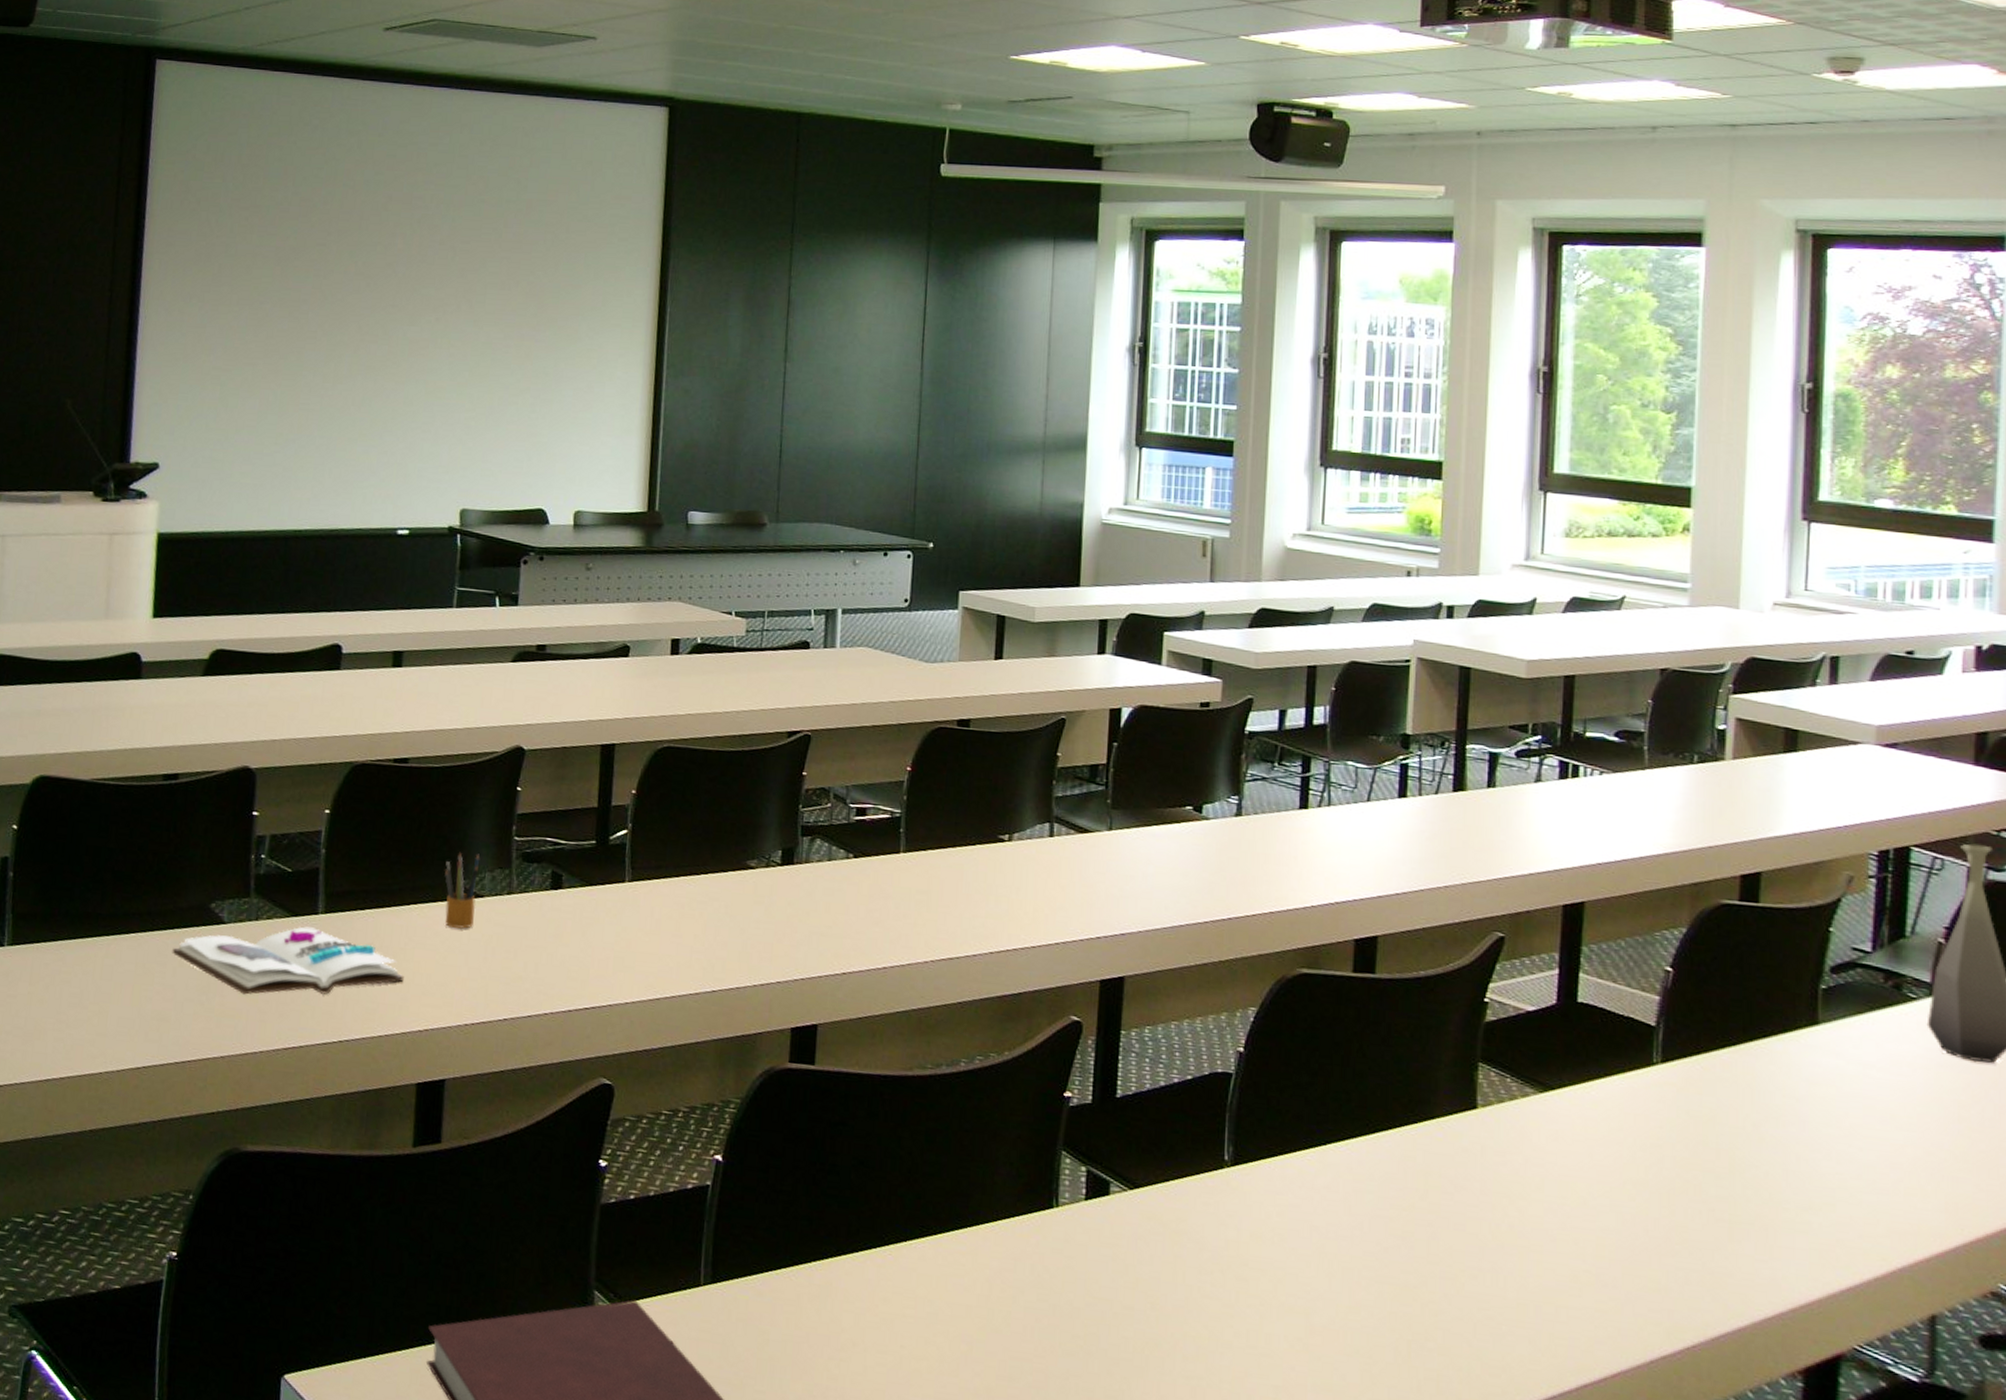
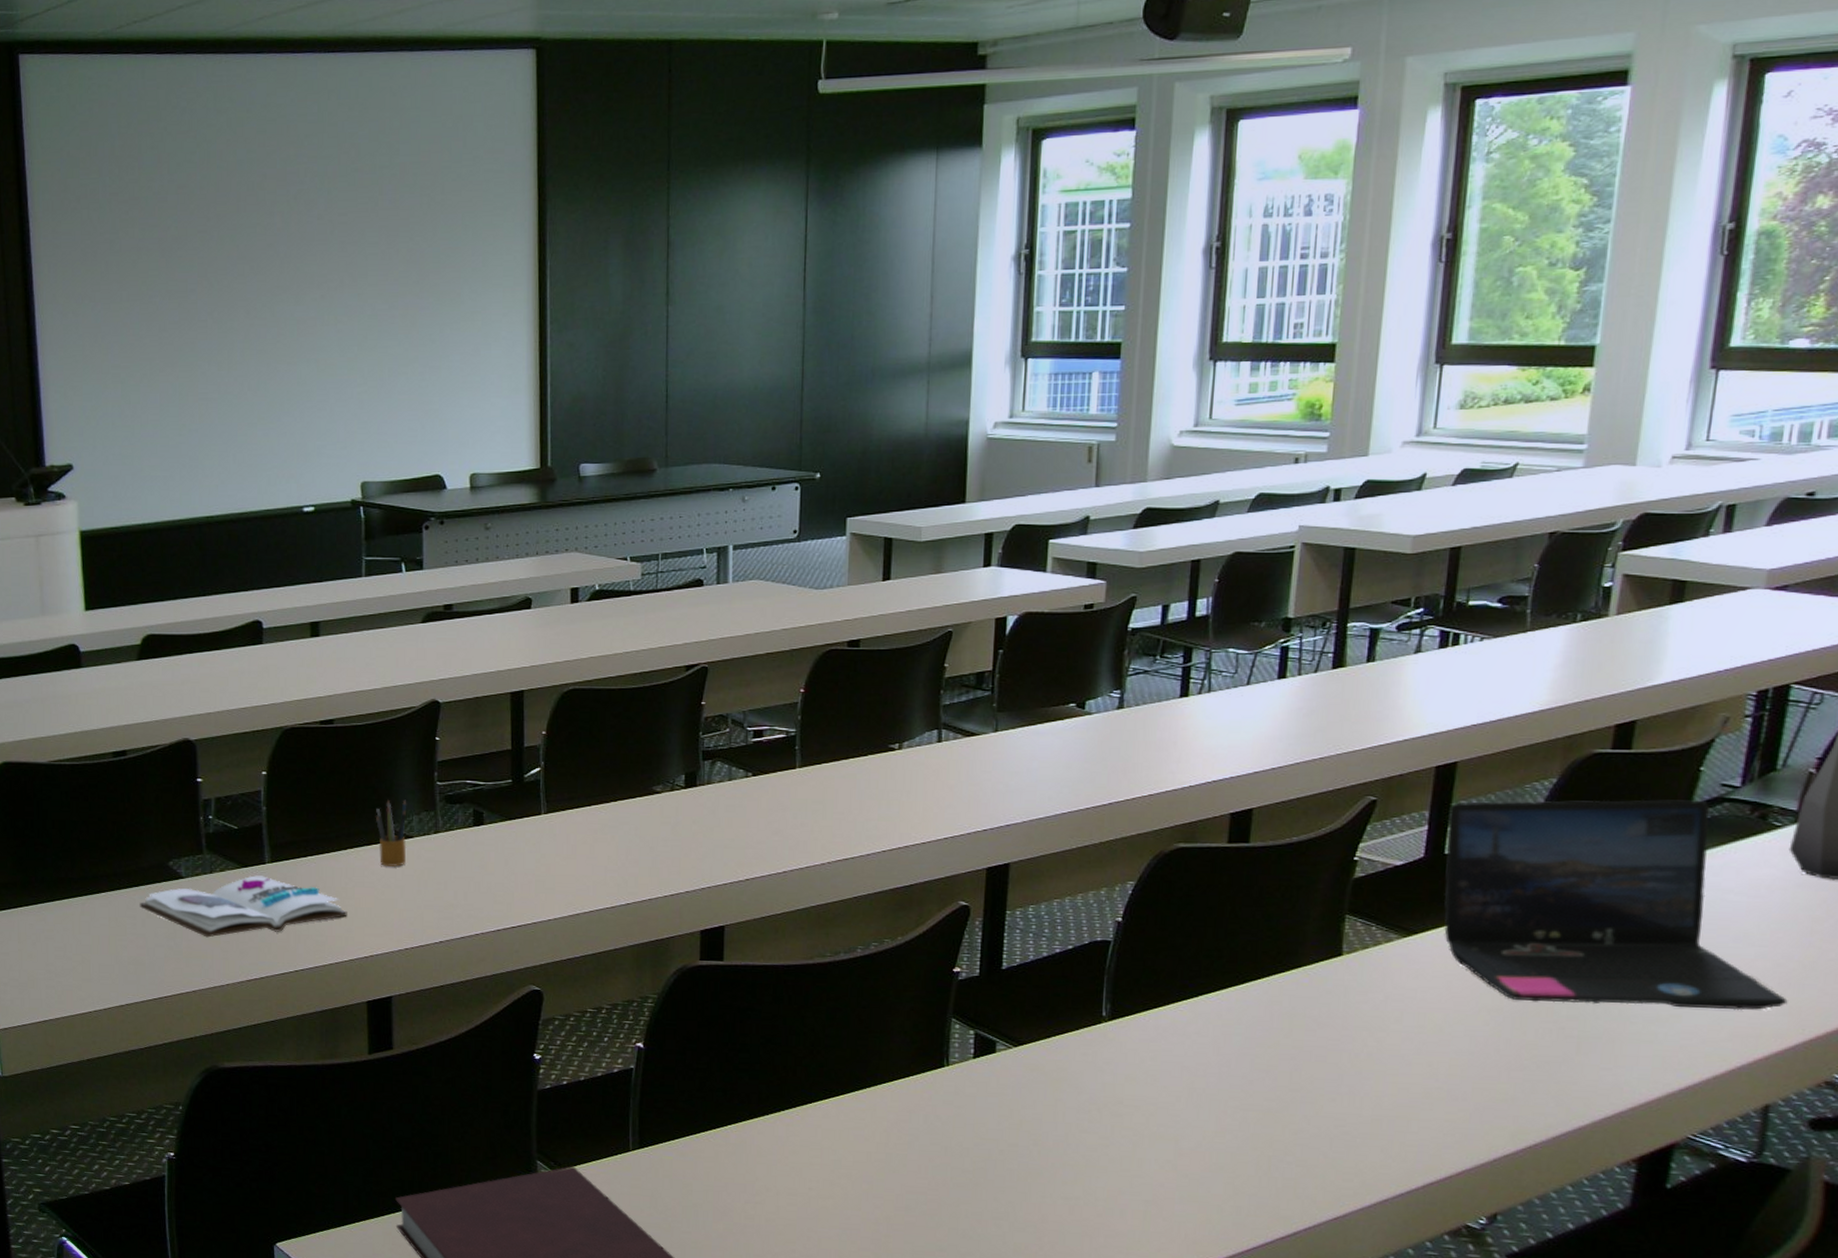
laptop: none [1577,946,1943,1204] -> present [1444,799,1788,1011]

